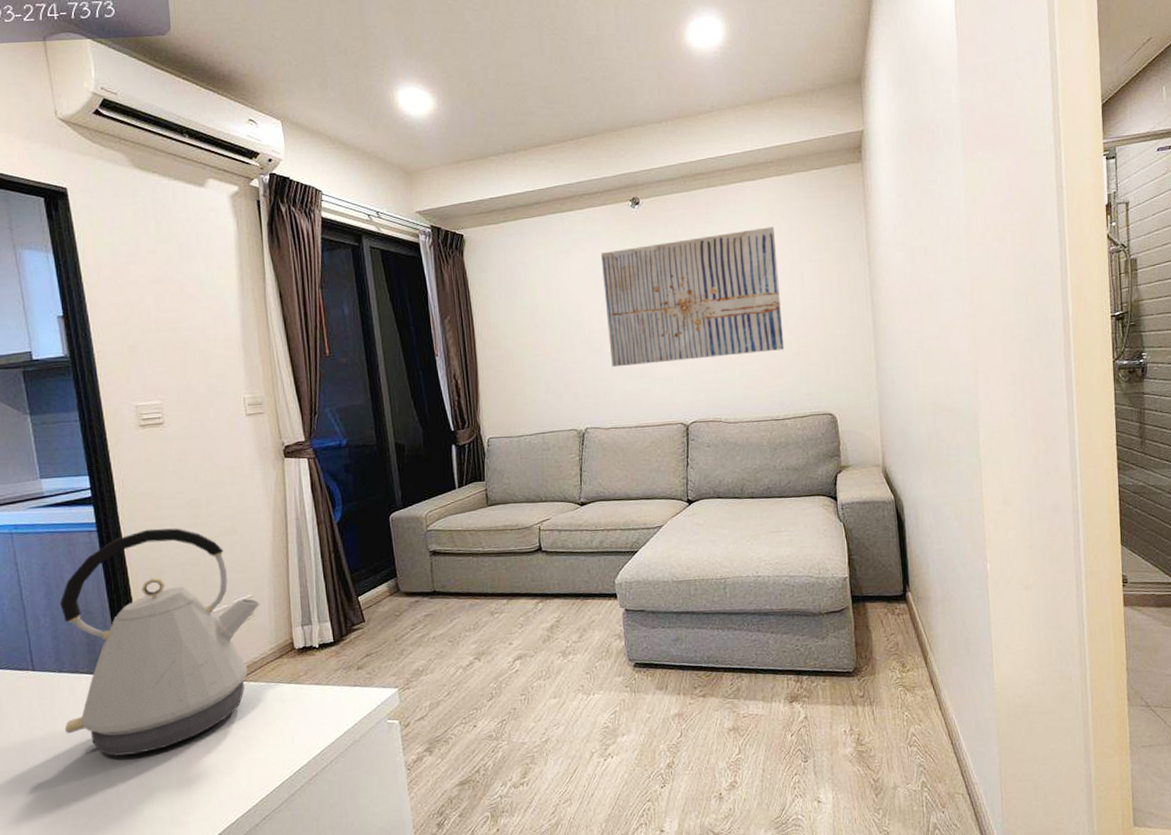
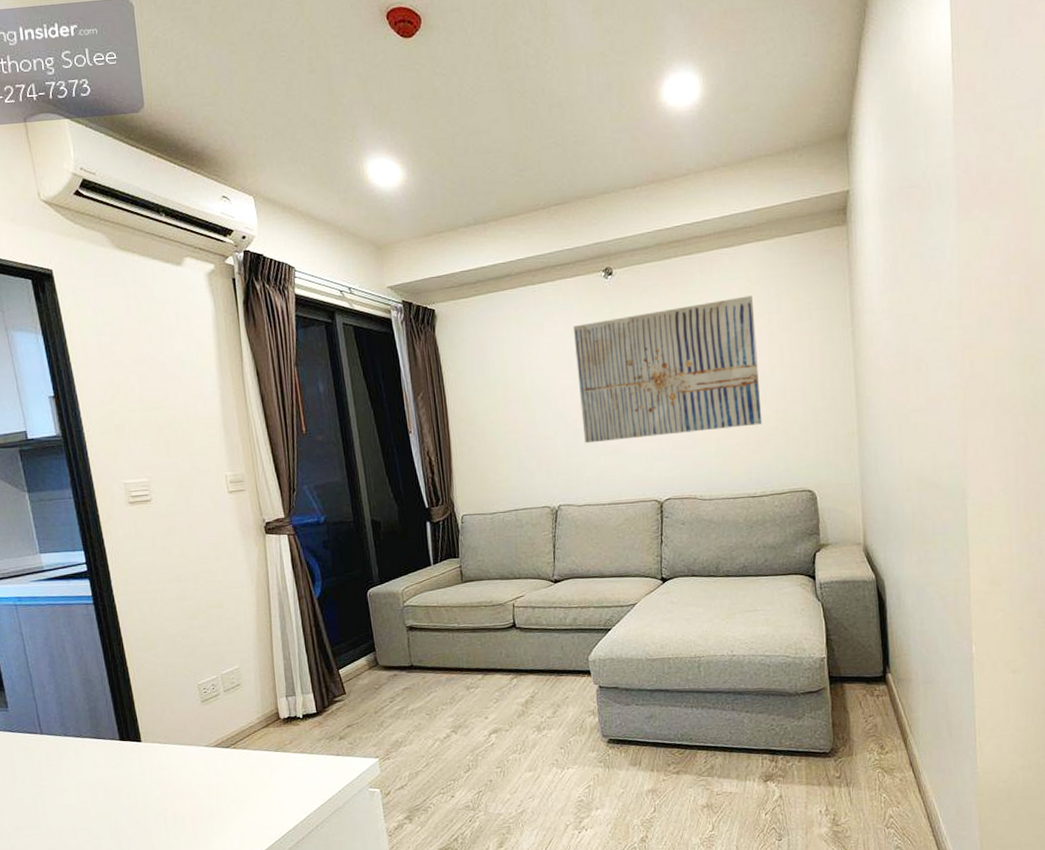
kettle: present [59,528,262,756] -> none [62,601,248,815]

